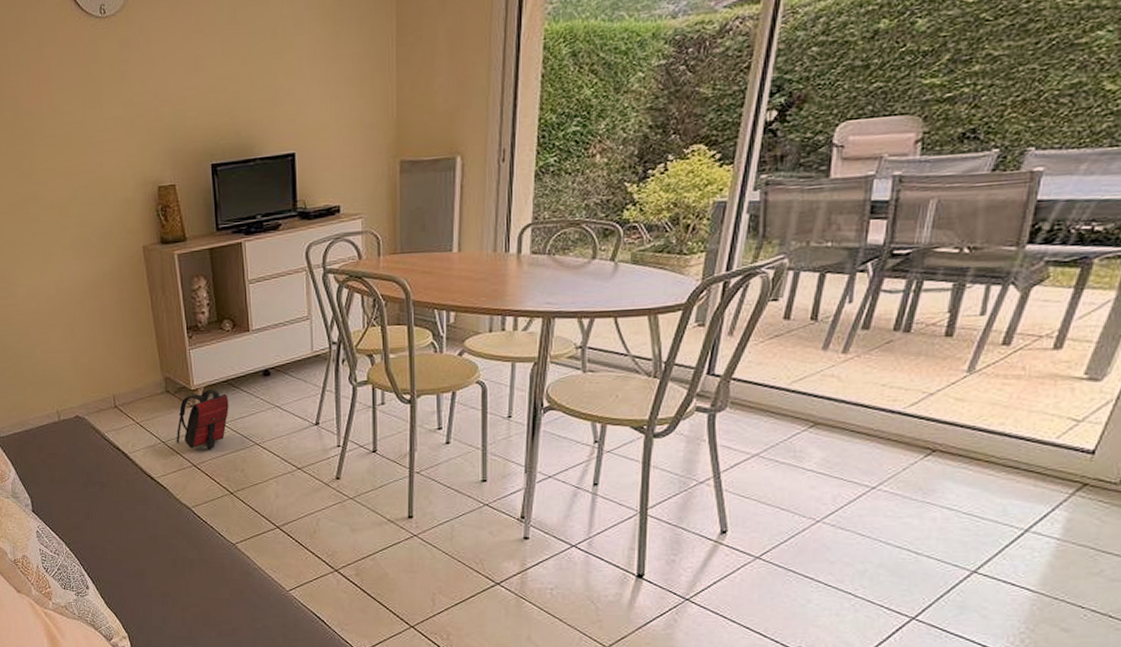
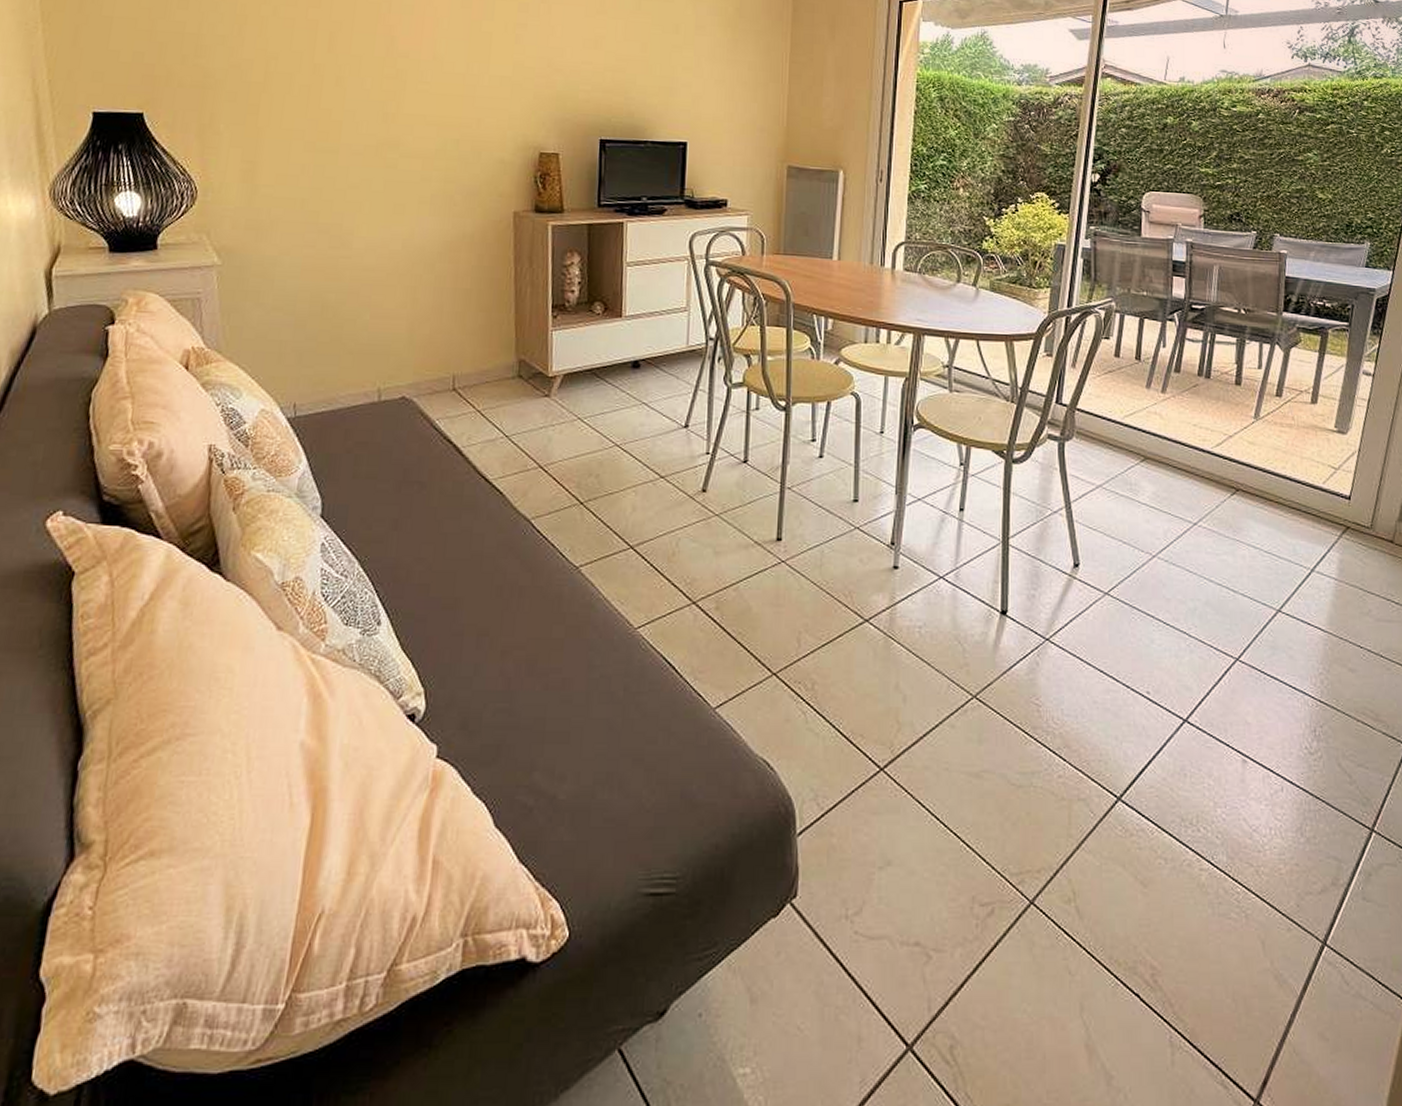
backpack: present [176,389,229,449] -> none [522,377,591,448]

